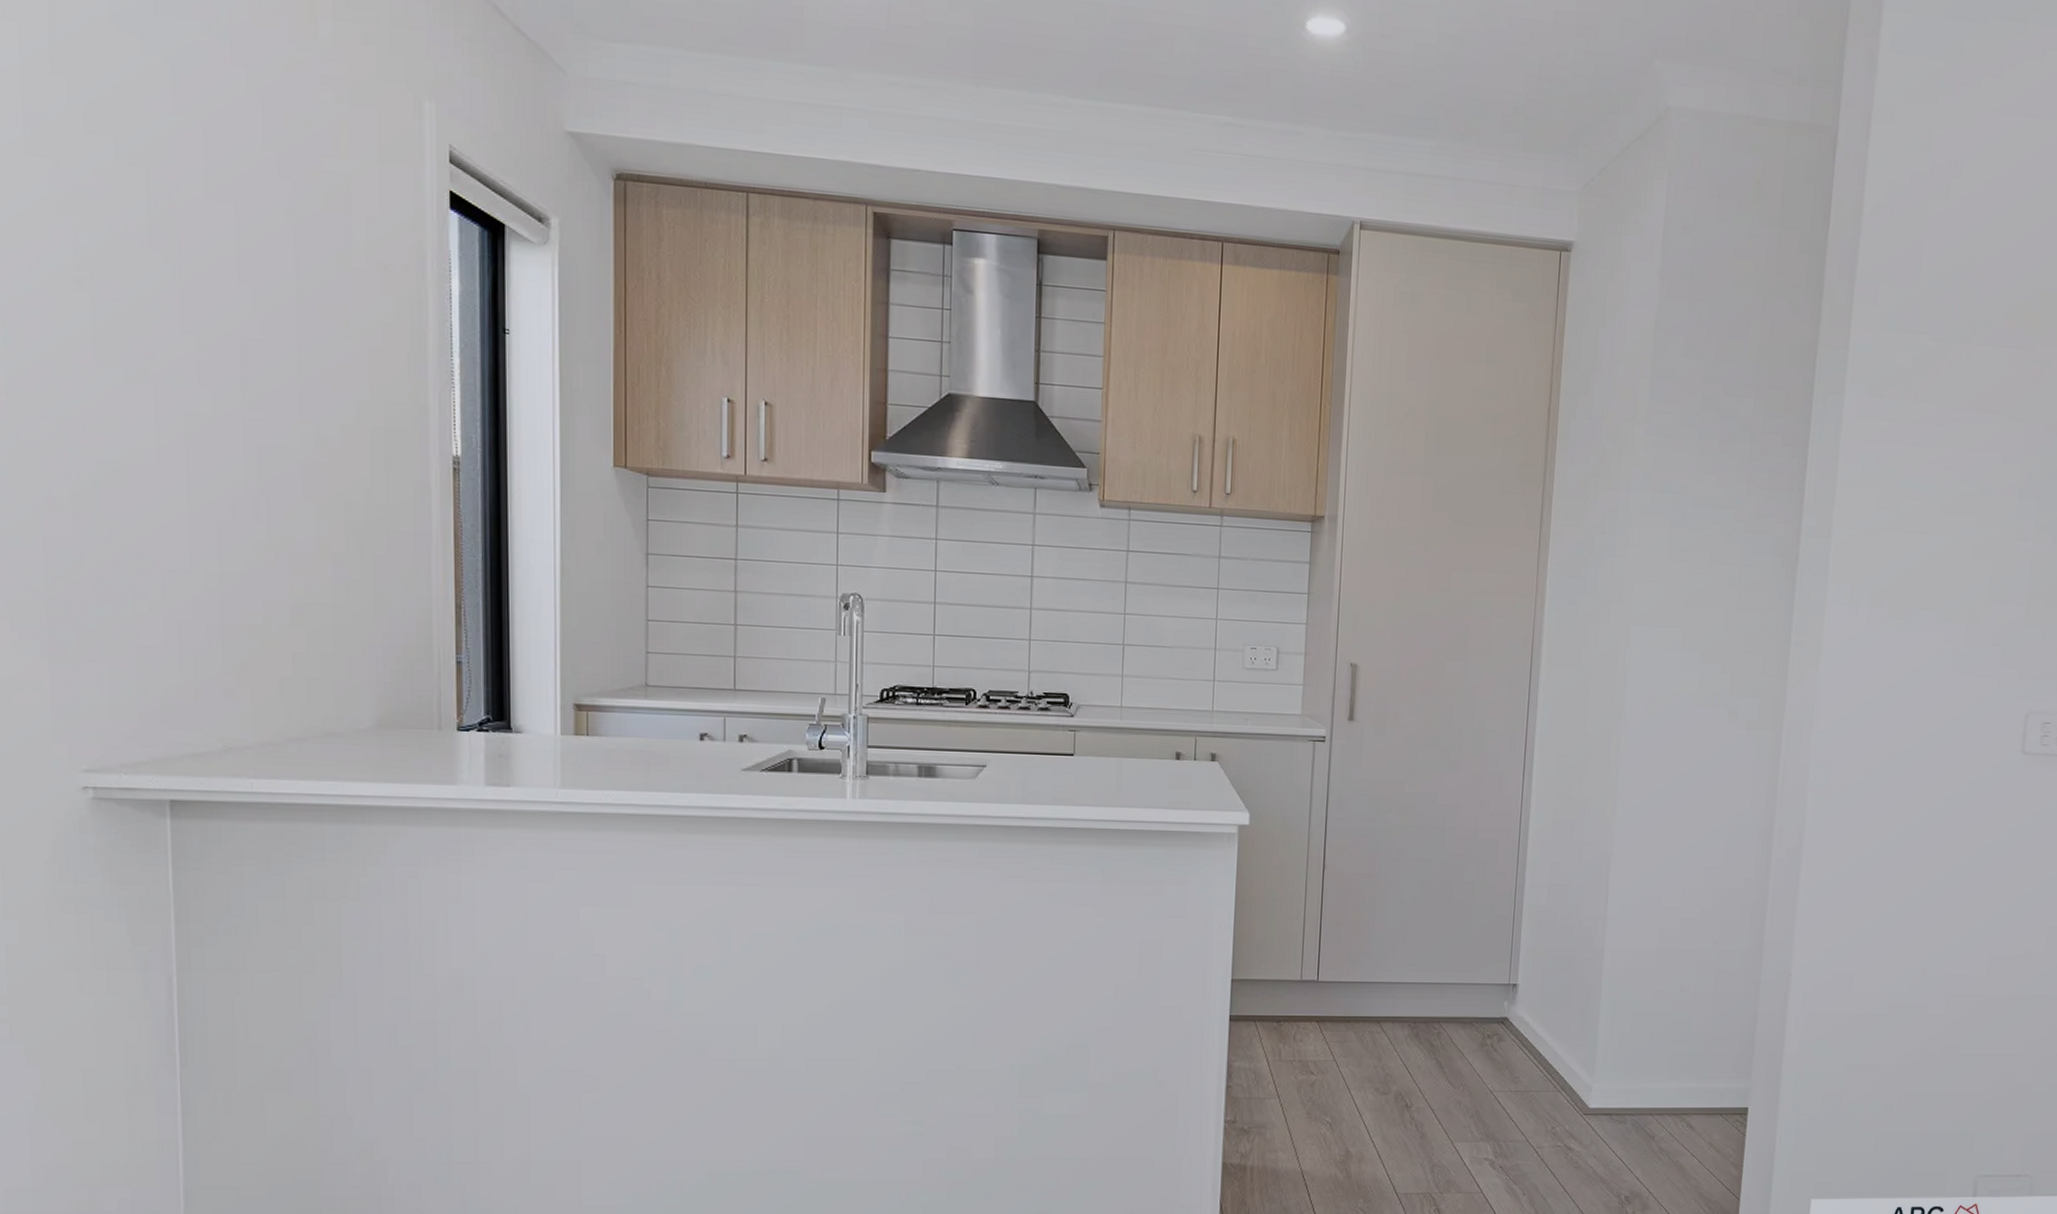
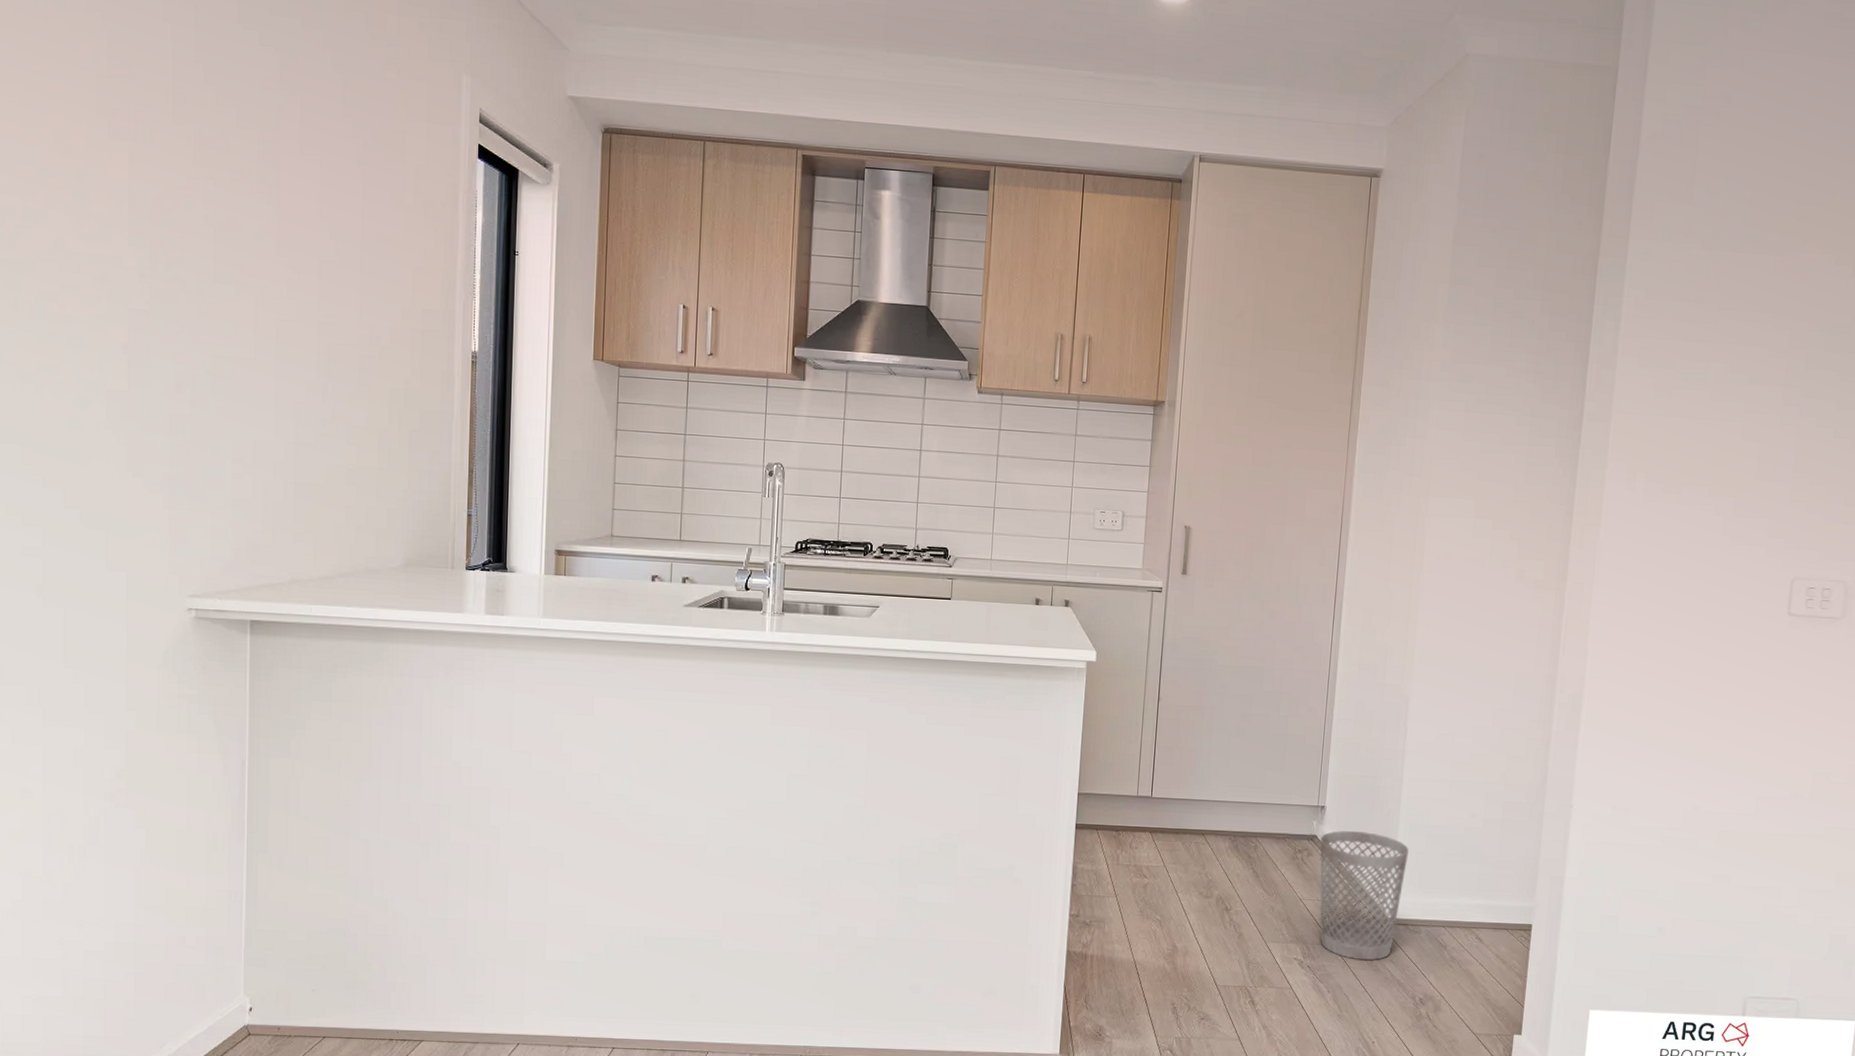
wastebasket: none [1512,1011,1612,1157] -> present [1319,831,1409,961]

